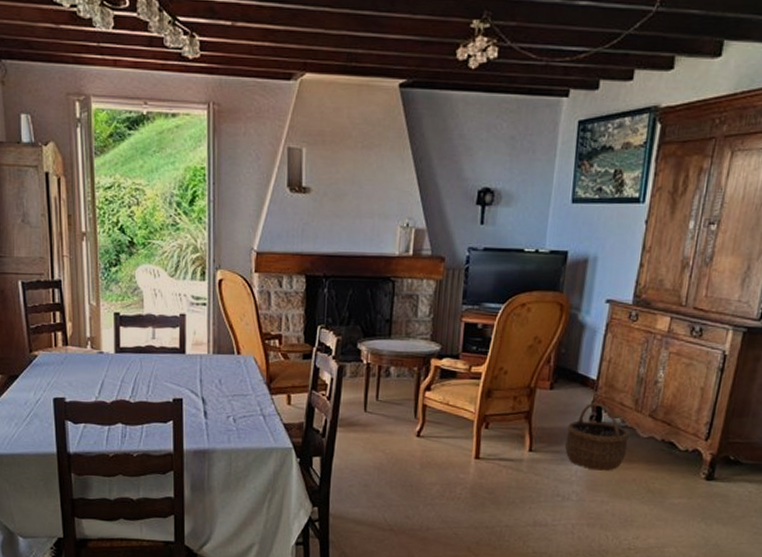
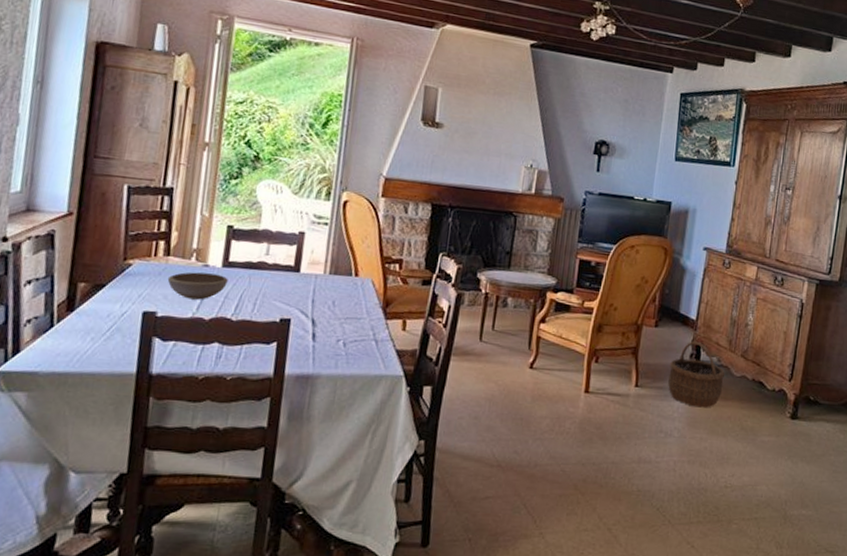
bowl: none [69,359,122,385] -> present [167,272,228,300]

